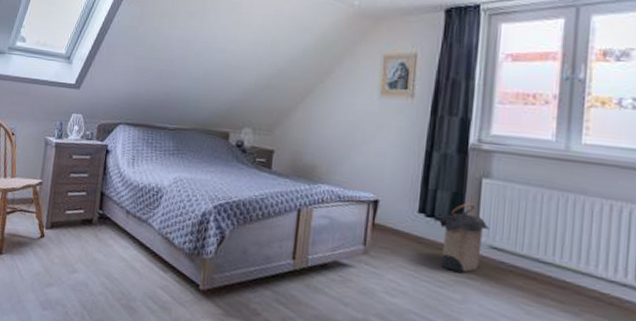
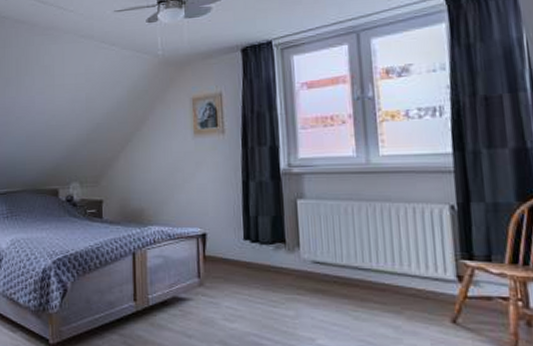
laundry hamper: present [439,203,490,273] -> none [263,224,311,290]

